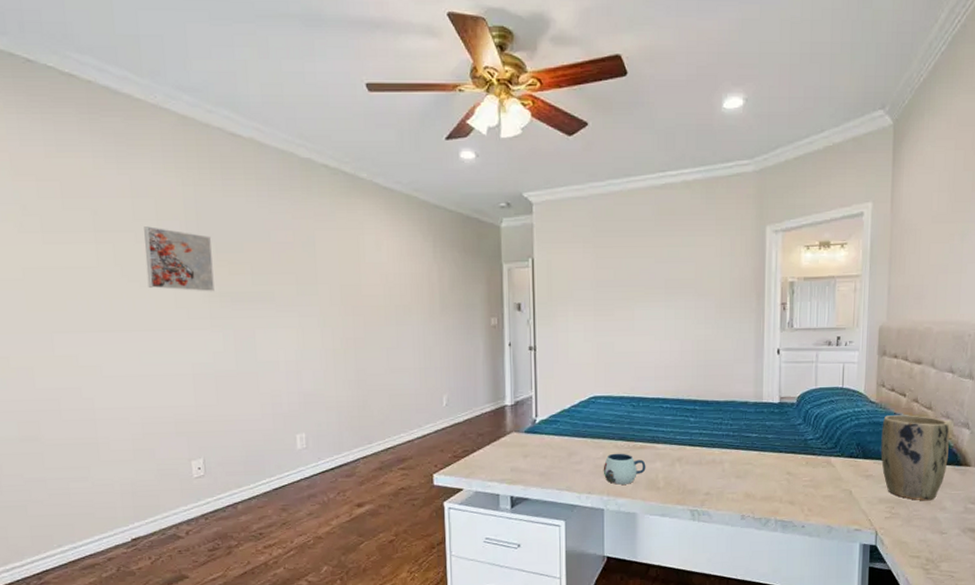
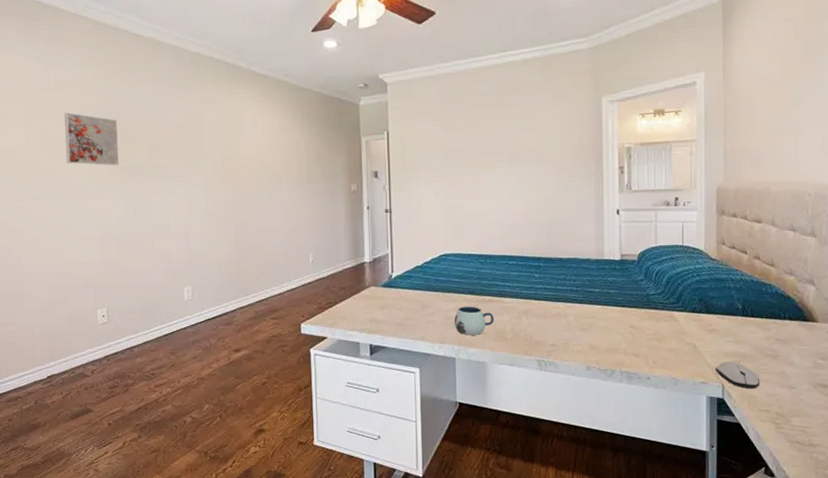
computer mouse: none [869,507,913,535] -> present [714,361,760,389]
plant pot: present [880,415,950,501] -> none [724,271,794,356]

